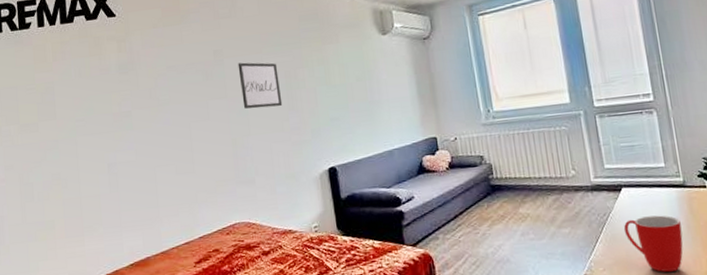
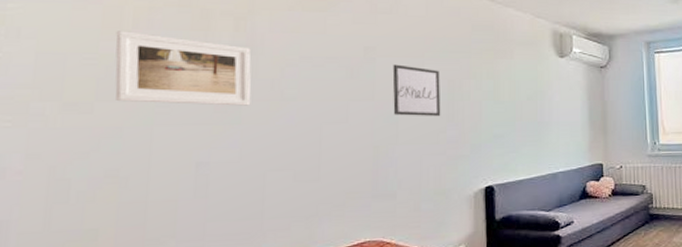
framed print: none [43,63,138,120] -> present [115,31,251,106]

